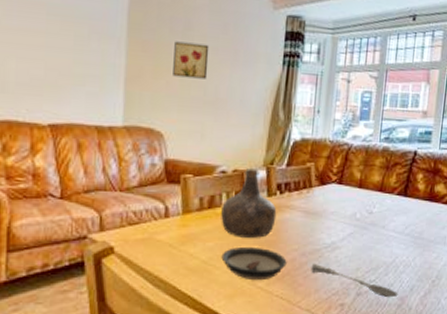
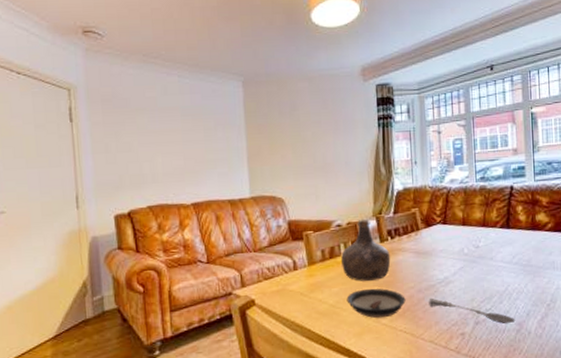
wall art: present [173,41,210,79] -> none [284,120,315,150]

